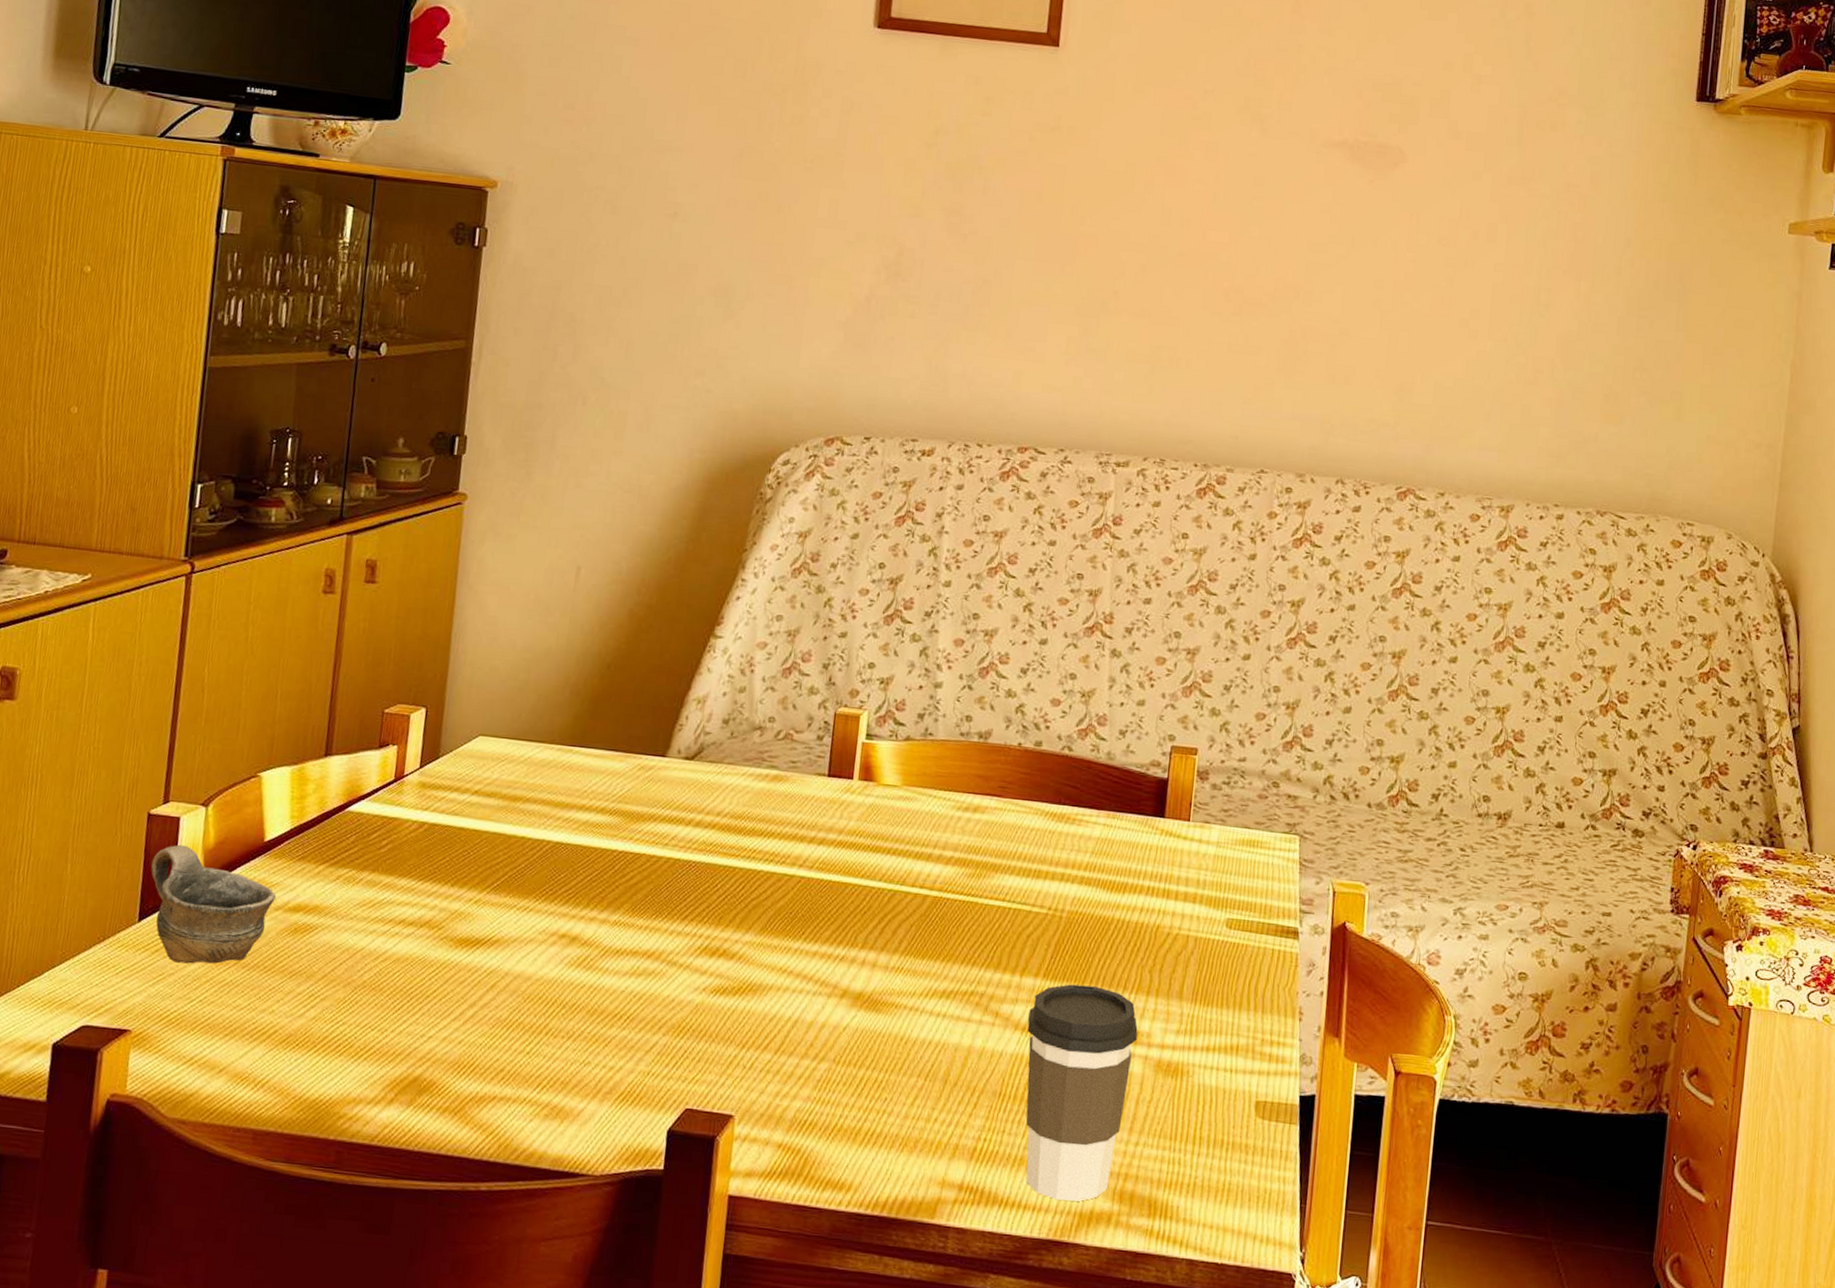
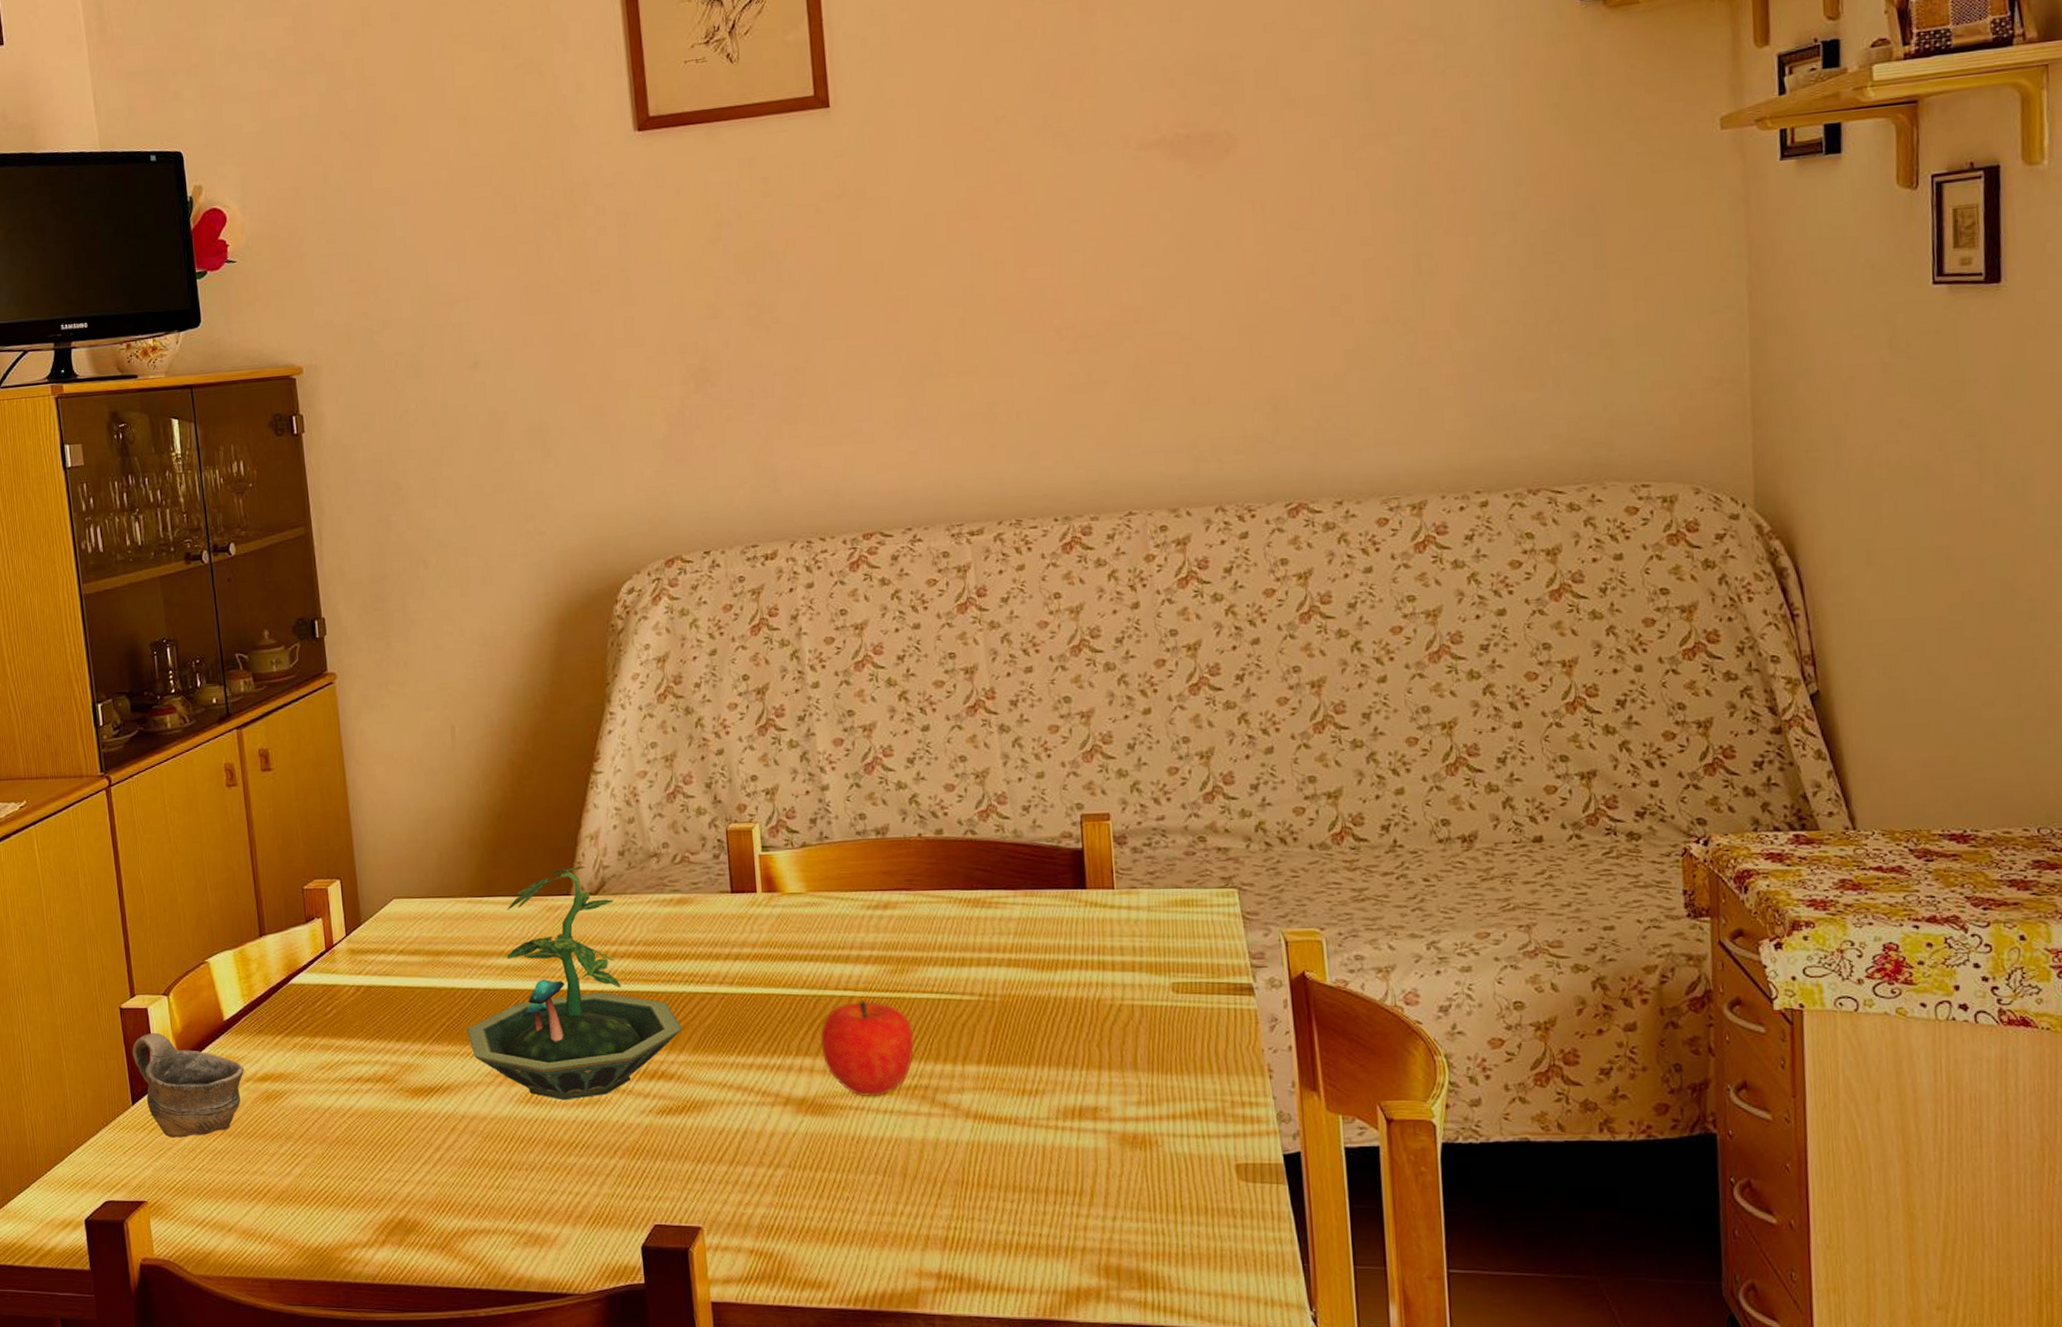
terrarium: none [529,728,754,969] -> present [467,867,683,1101]
fruit: none [887,900,979,999] -> present [820,1000,914,1097]
coffee cup: present [1025,984,1138,1201] -> none [978,1067,1096,1281]

